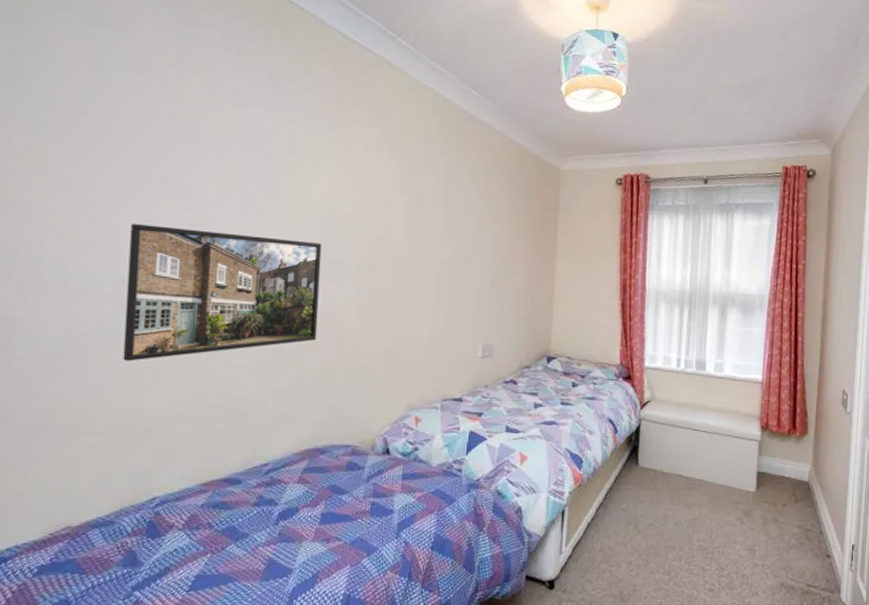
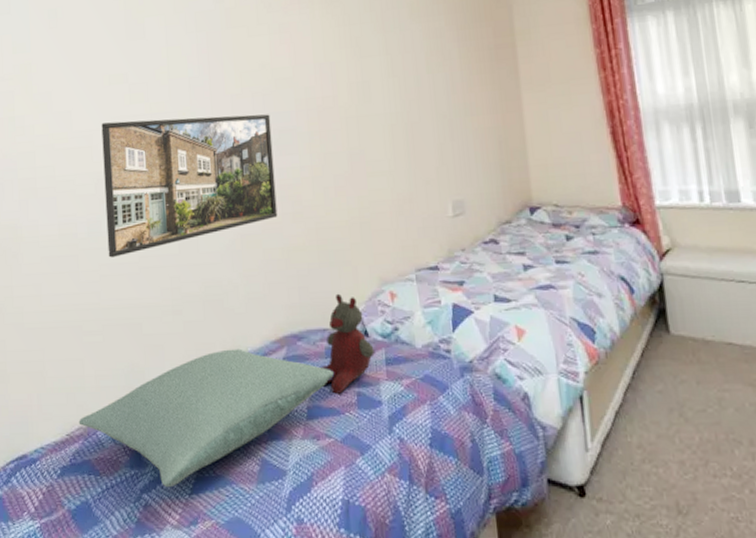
pillow: none [66,458,352,585] -> present [78,348,334,488]
stuffed bear: none [340,414,393,503] -> present [320,293,375,394]

